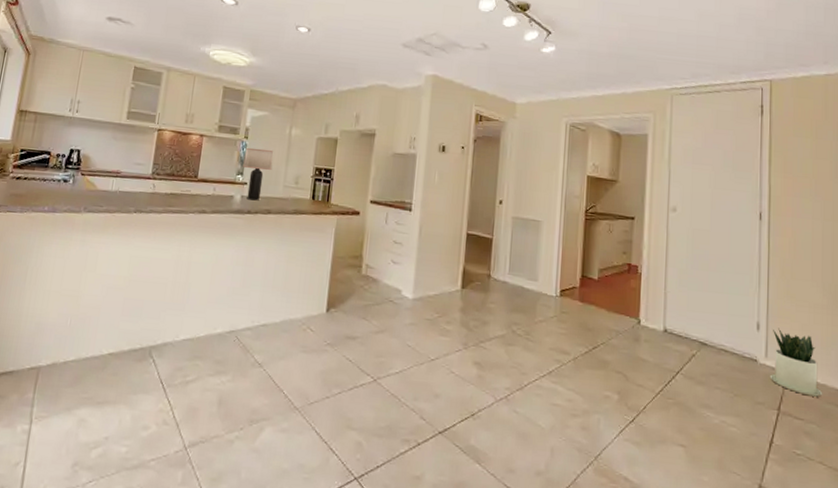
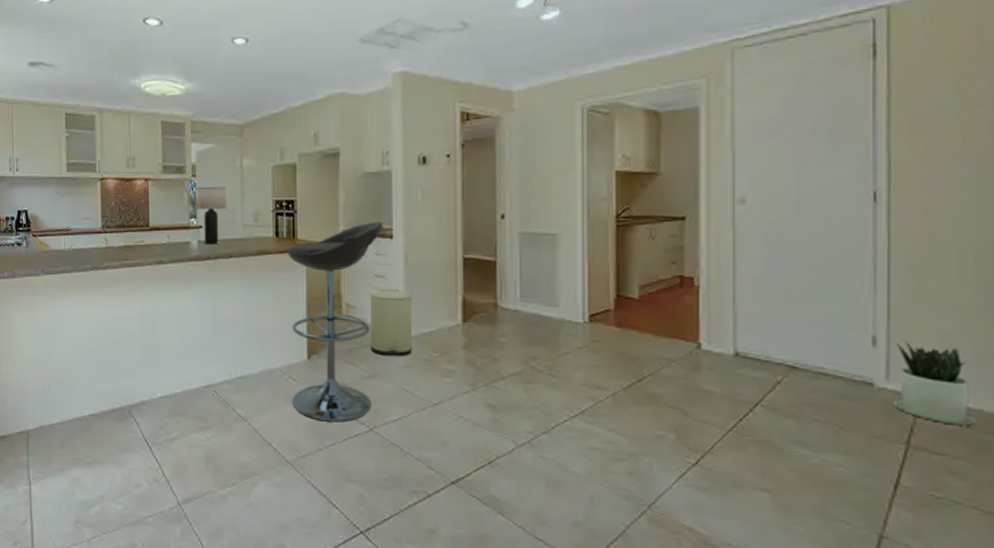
bar stool: none [307,195,404,373] -> present [287,222,383,422]
pedal bin: none [382,253,422,315] -> present [370,288,412,357]

